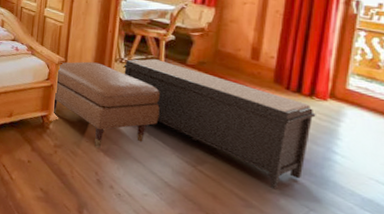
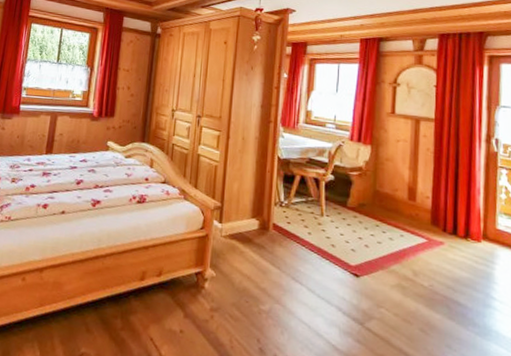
ottoman: present [52,61,161,148] -> none [208,206,323,309]
bench: present [123,59,316,190] -> none [283,201,473,345]

